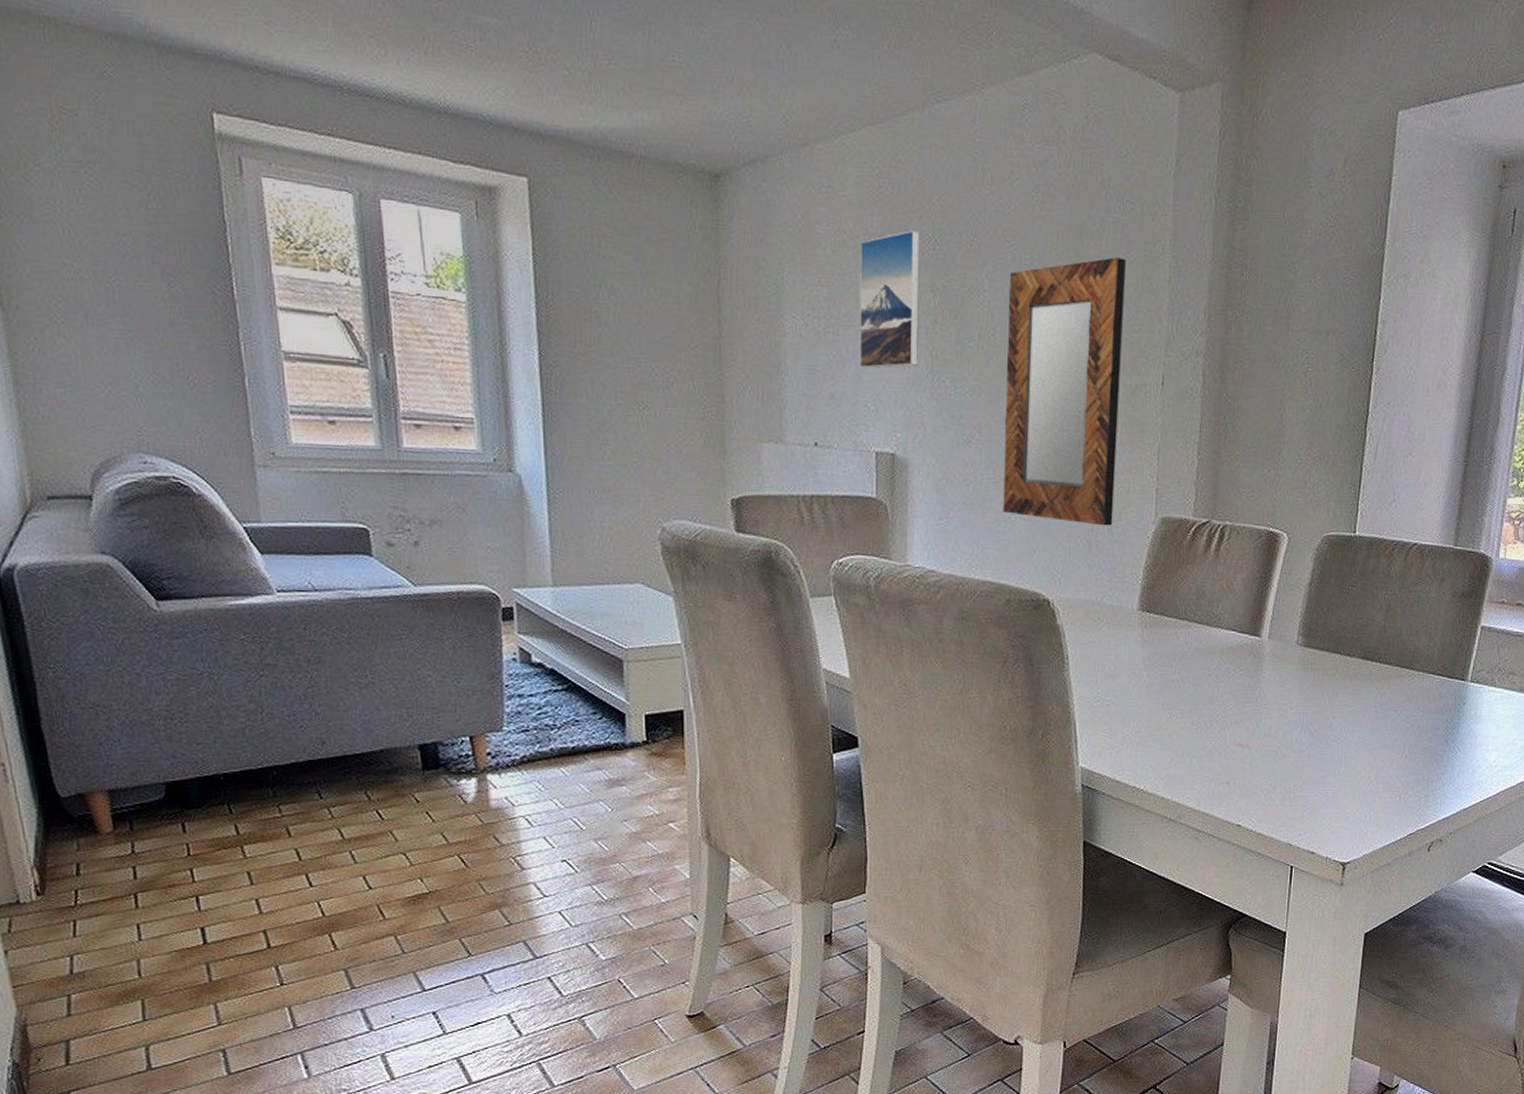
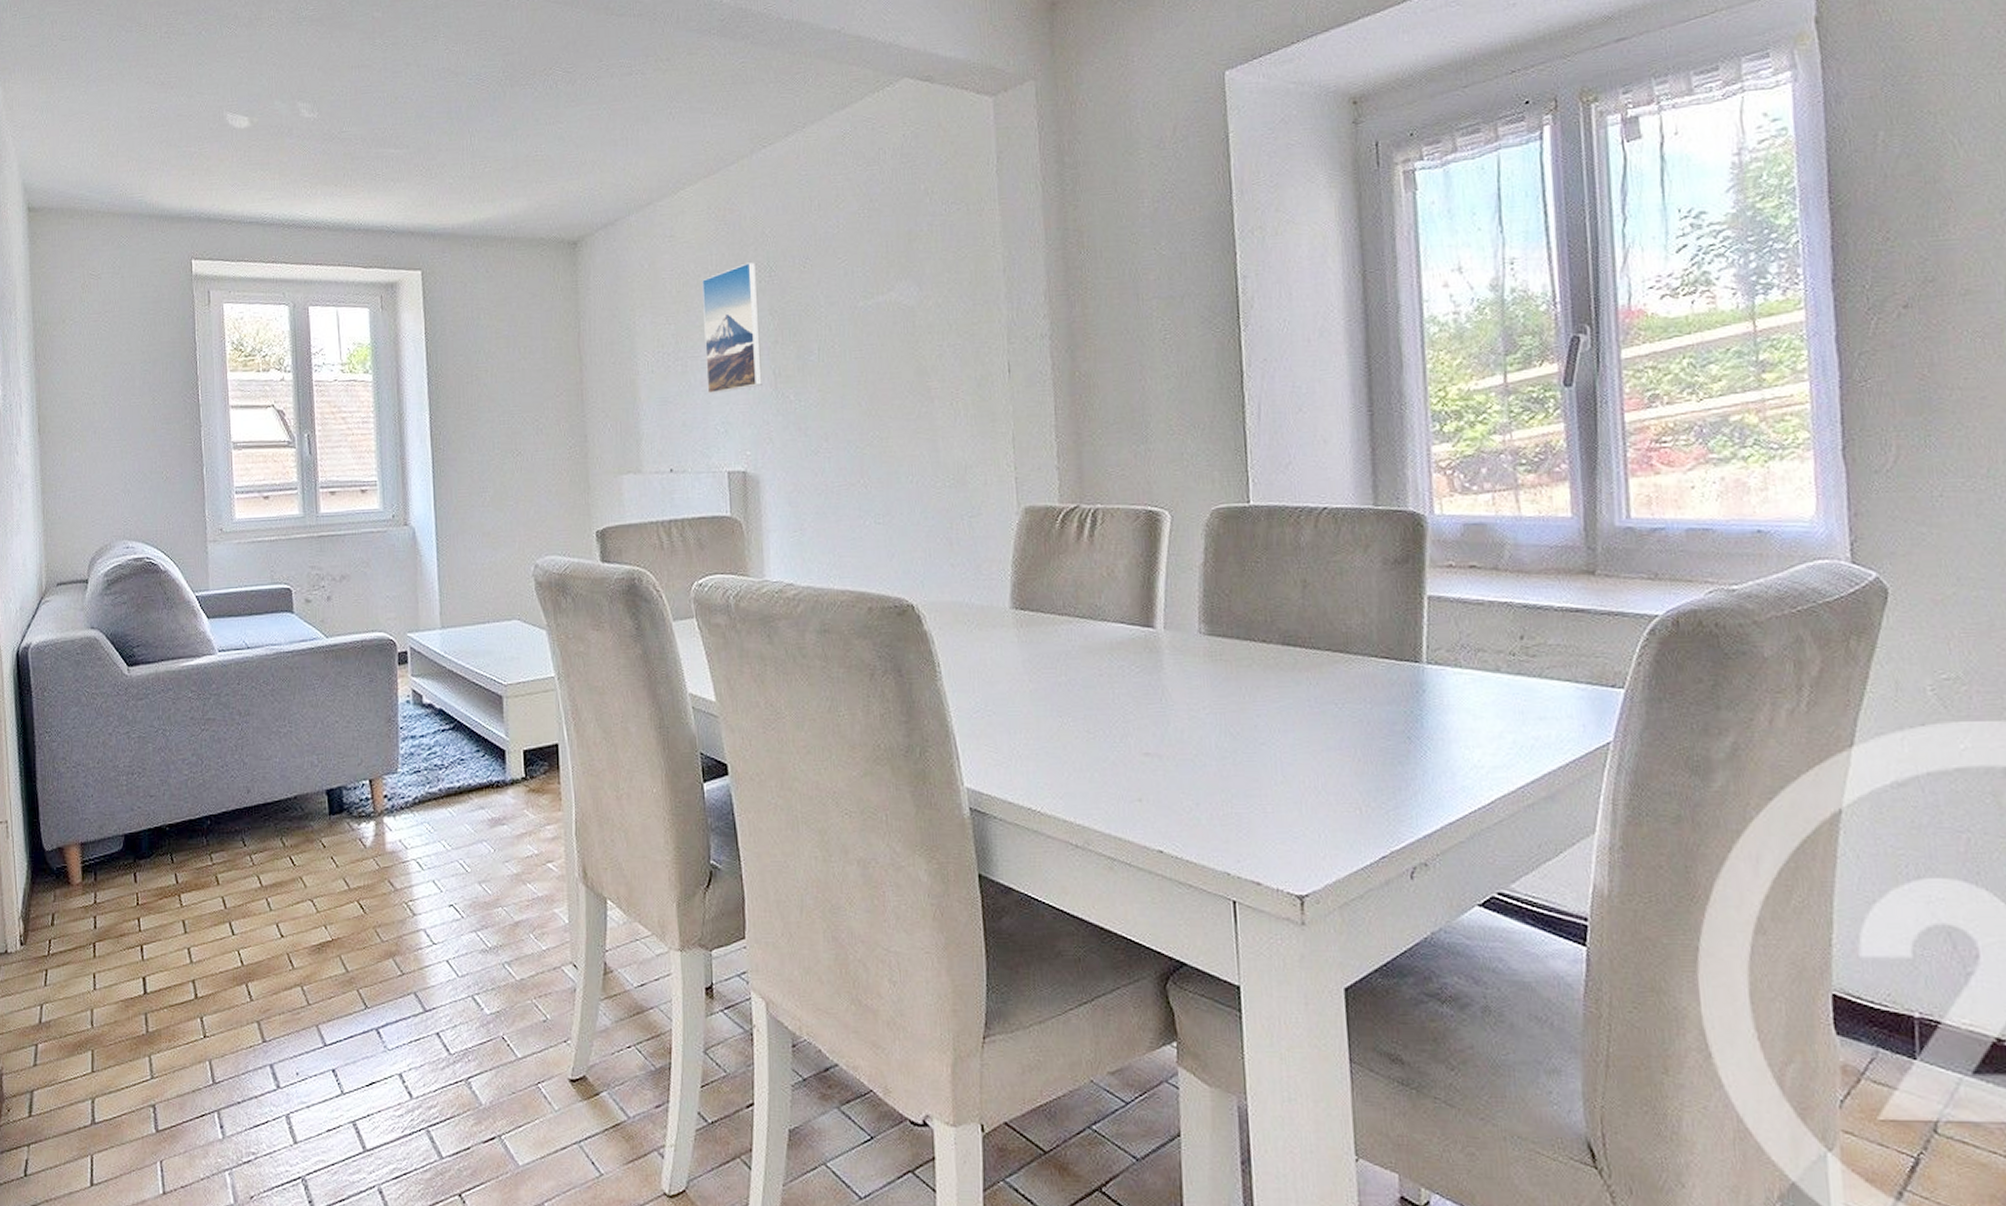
home mirror: present [1003,257,1126,526] -> none [843,256,973,523]

